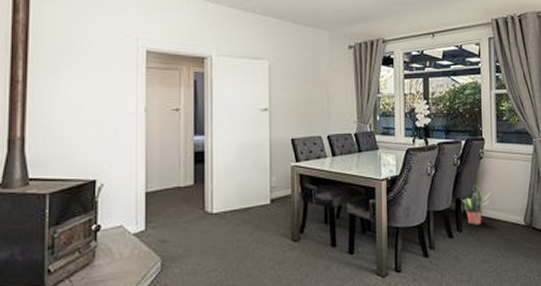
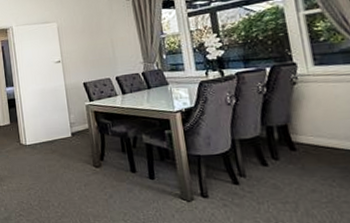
potted plant: present [461,185,491,225] -> none [272,112,314,153]

